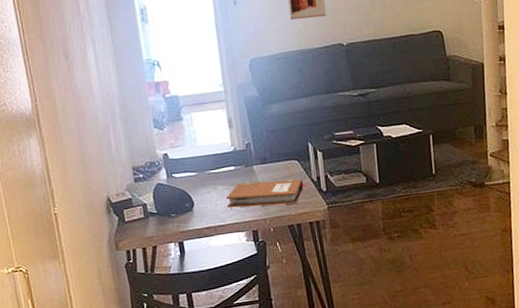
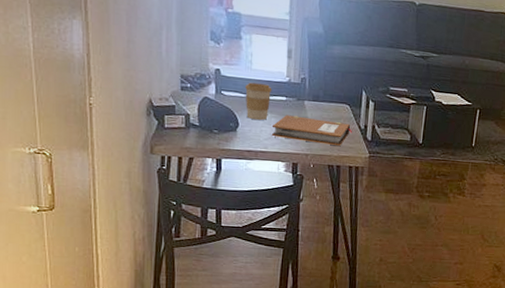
coffee cup: none [194,158,221,196] -> present [245,82,272,121]

